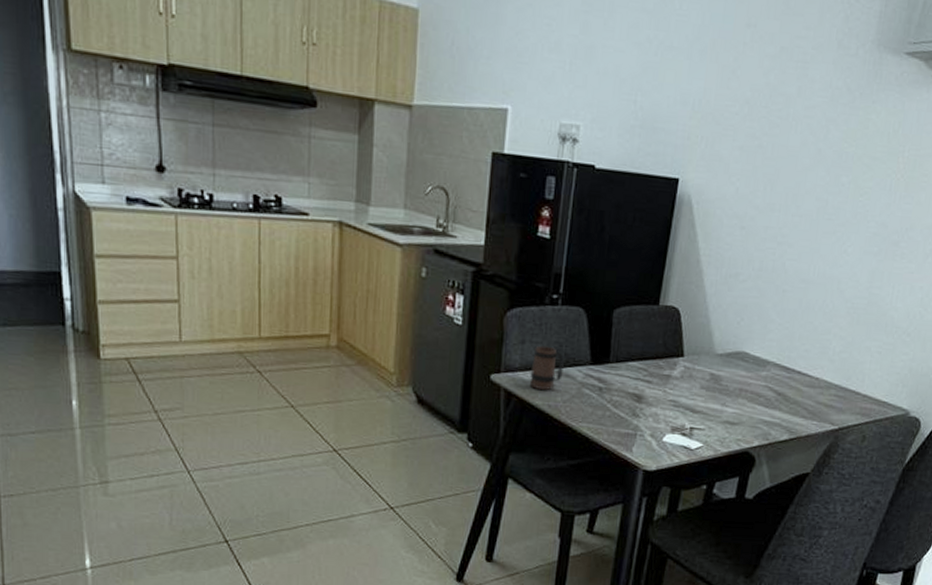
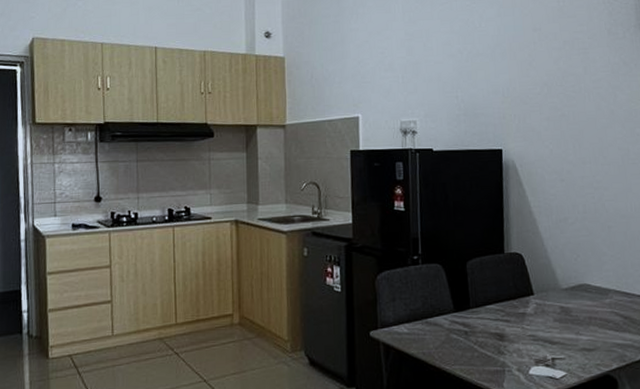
mug: present [529,345,565,390] -> none [403,300,432,340]

